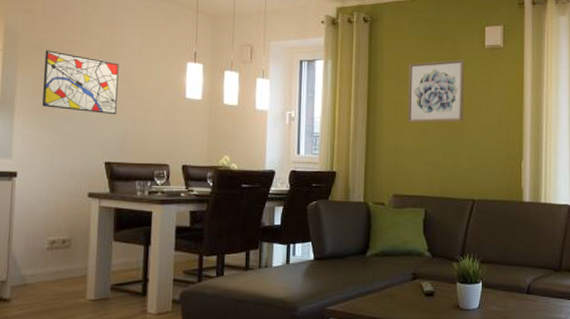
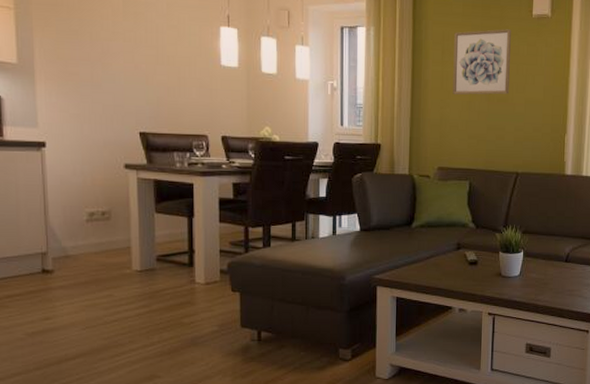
wall art: present [42,50,119,115] -> none [62,10,148,83]

